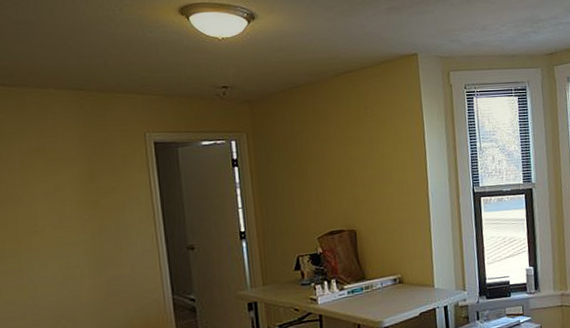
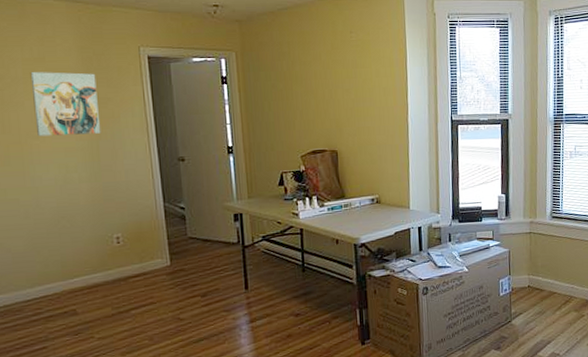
wall art: none [29,162,105,232] -> present [30,72,101,137]

